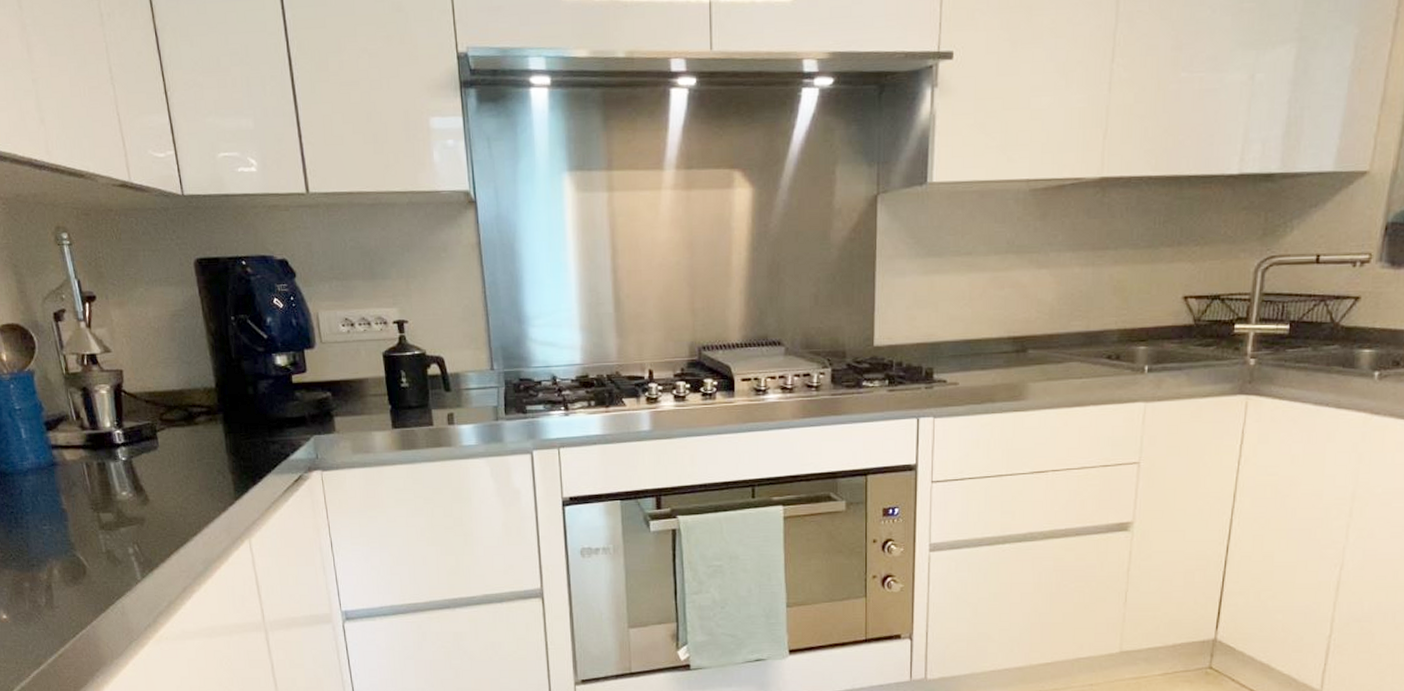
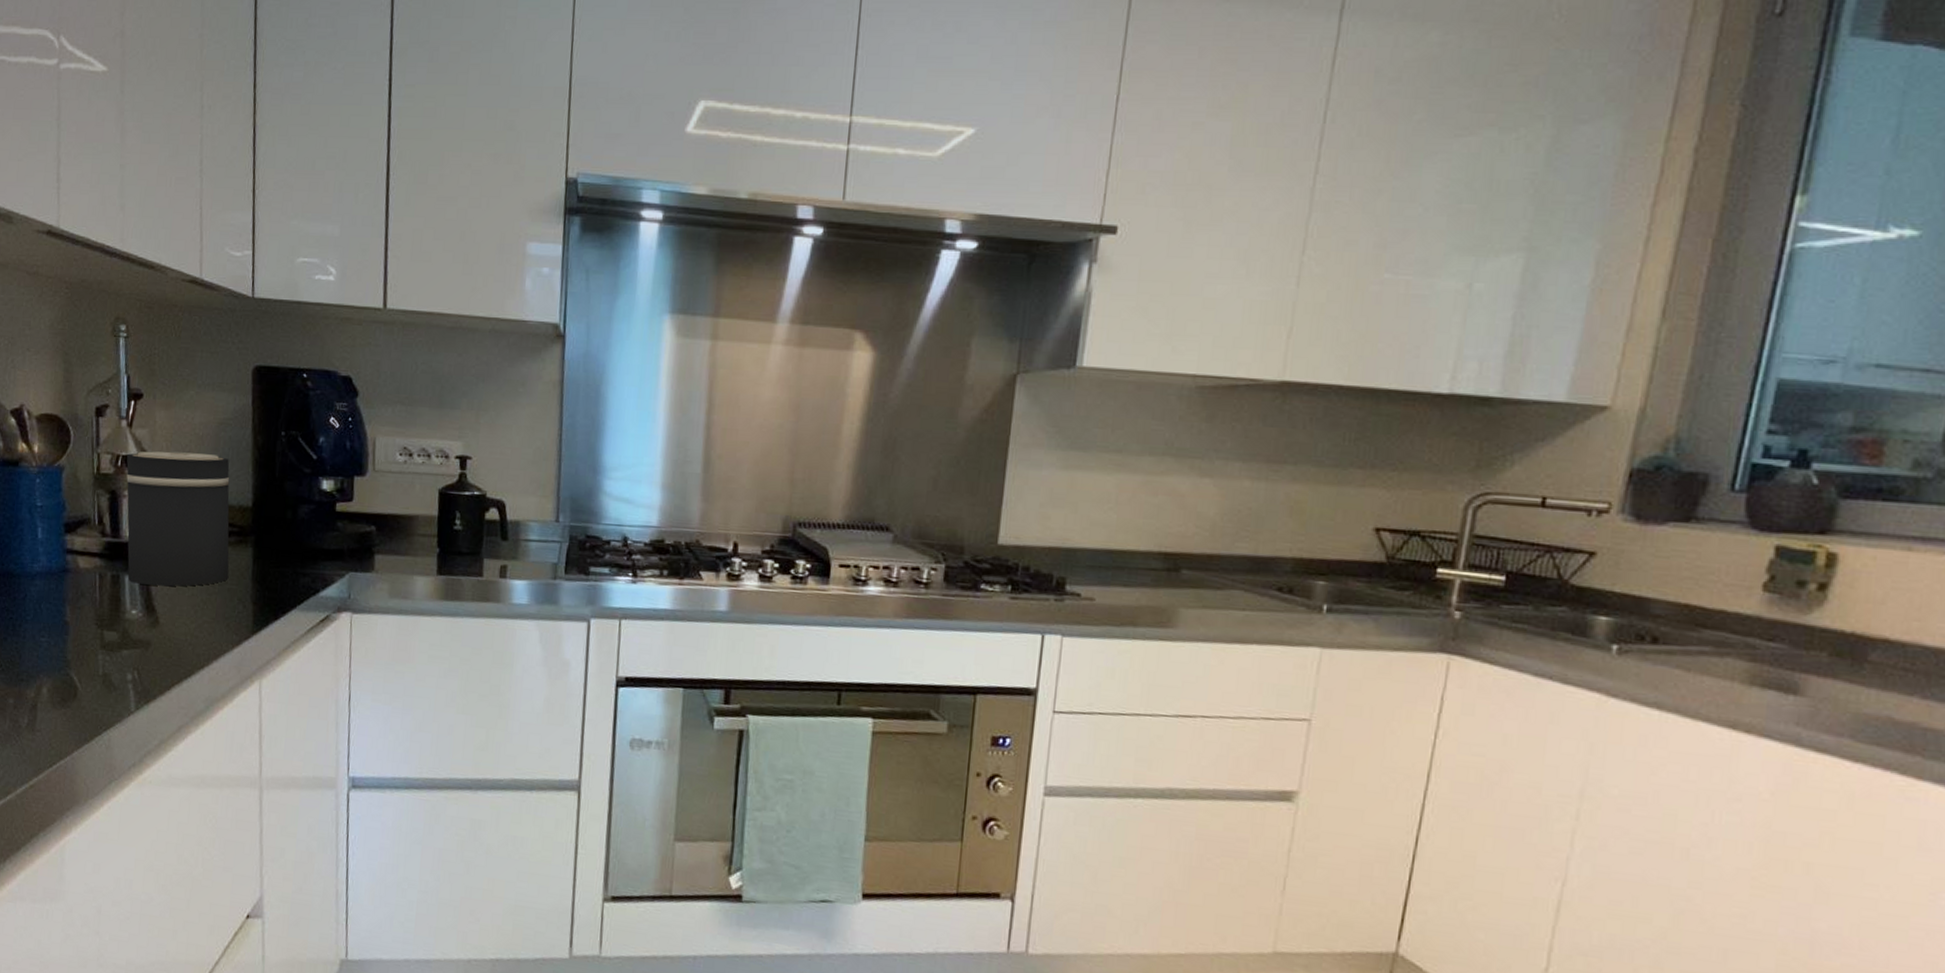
cylinder: none [91,344,205,468] -> present [126,451,230,587]

